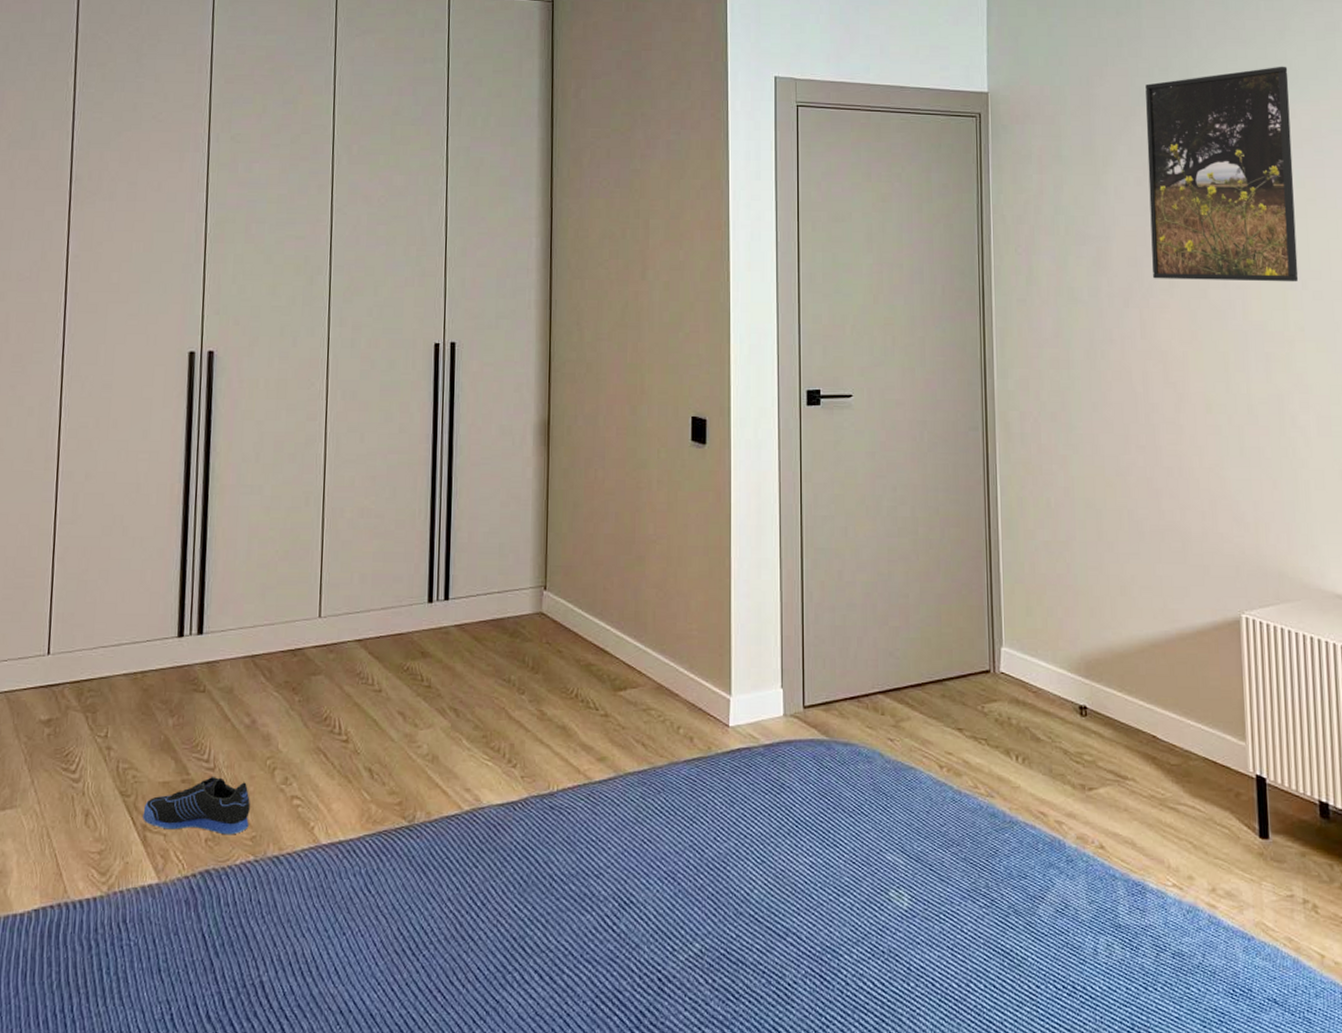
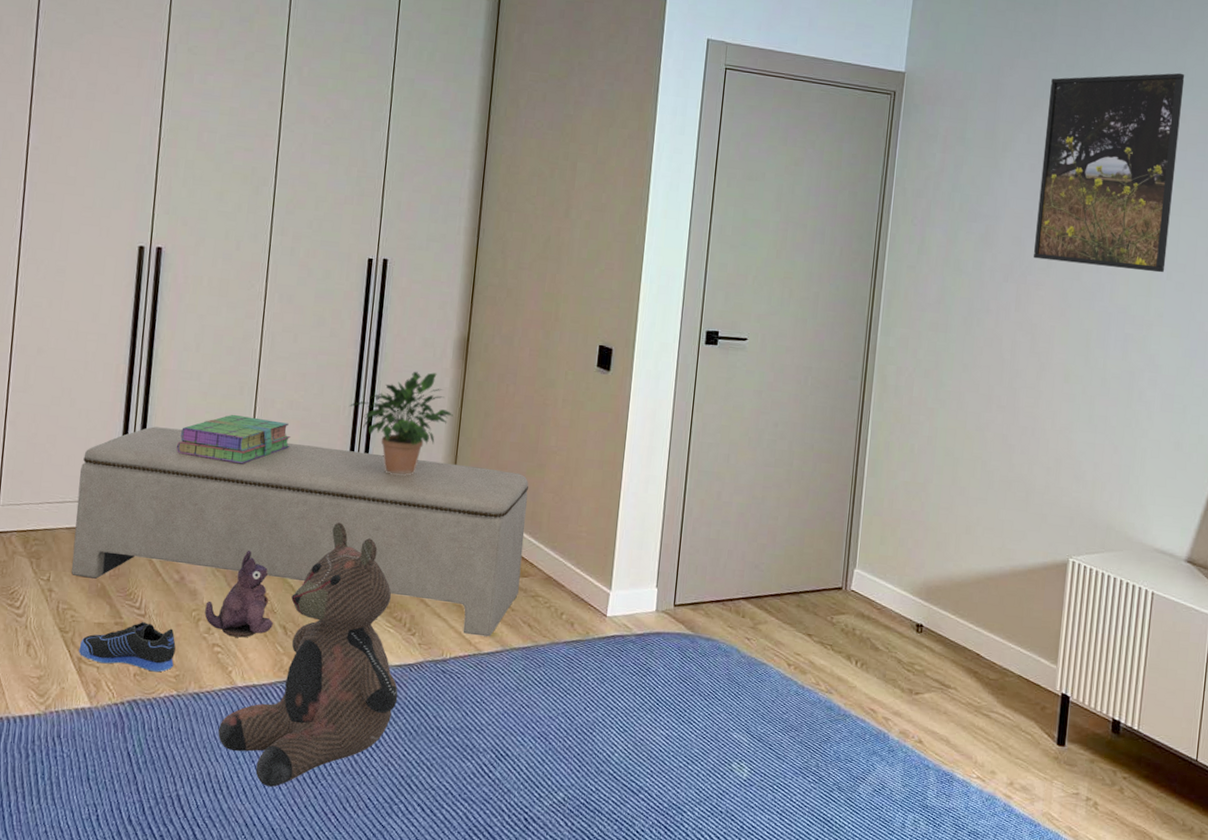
bench: none [131,550,629,762] -> present [72,426,529,637]
stack of books: none [239,528,364,585] -> present [176,414,291,464]
plush toy: none [280,682,357,786] -> present [204,550,273,638]
teddy bear: none [303,642,503,963] -> present [218,522,398,787]
potted plant: none [425,463,539,583] -> present [350,371,453,476]

